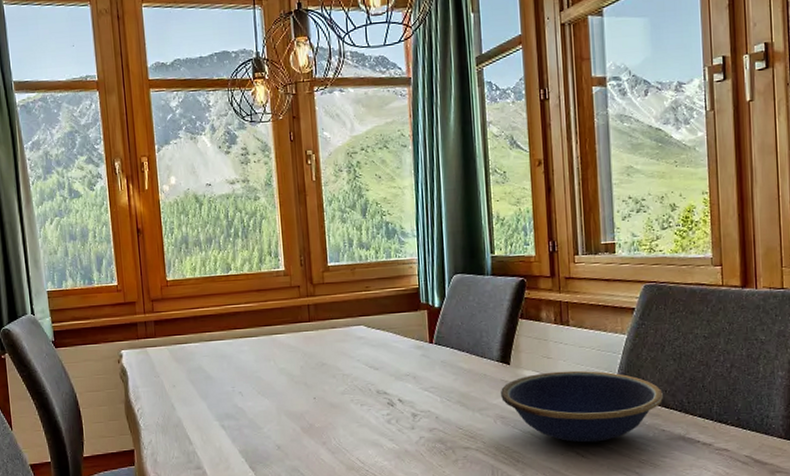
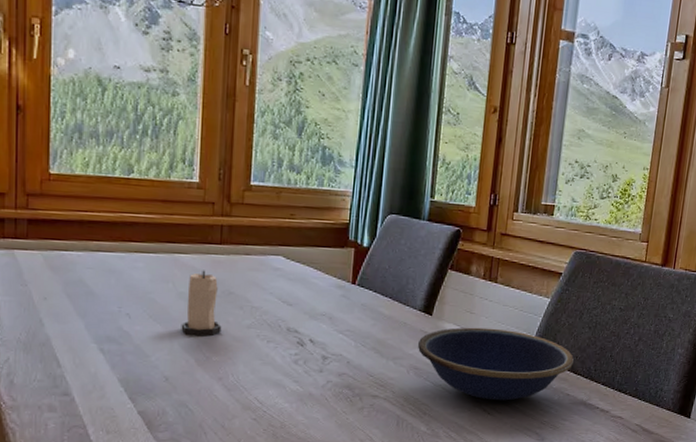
candle: none [285,346,320,406] -> present [181,270,222,337]

